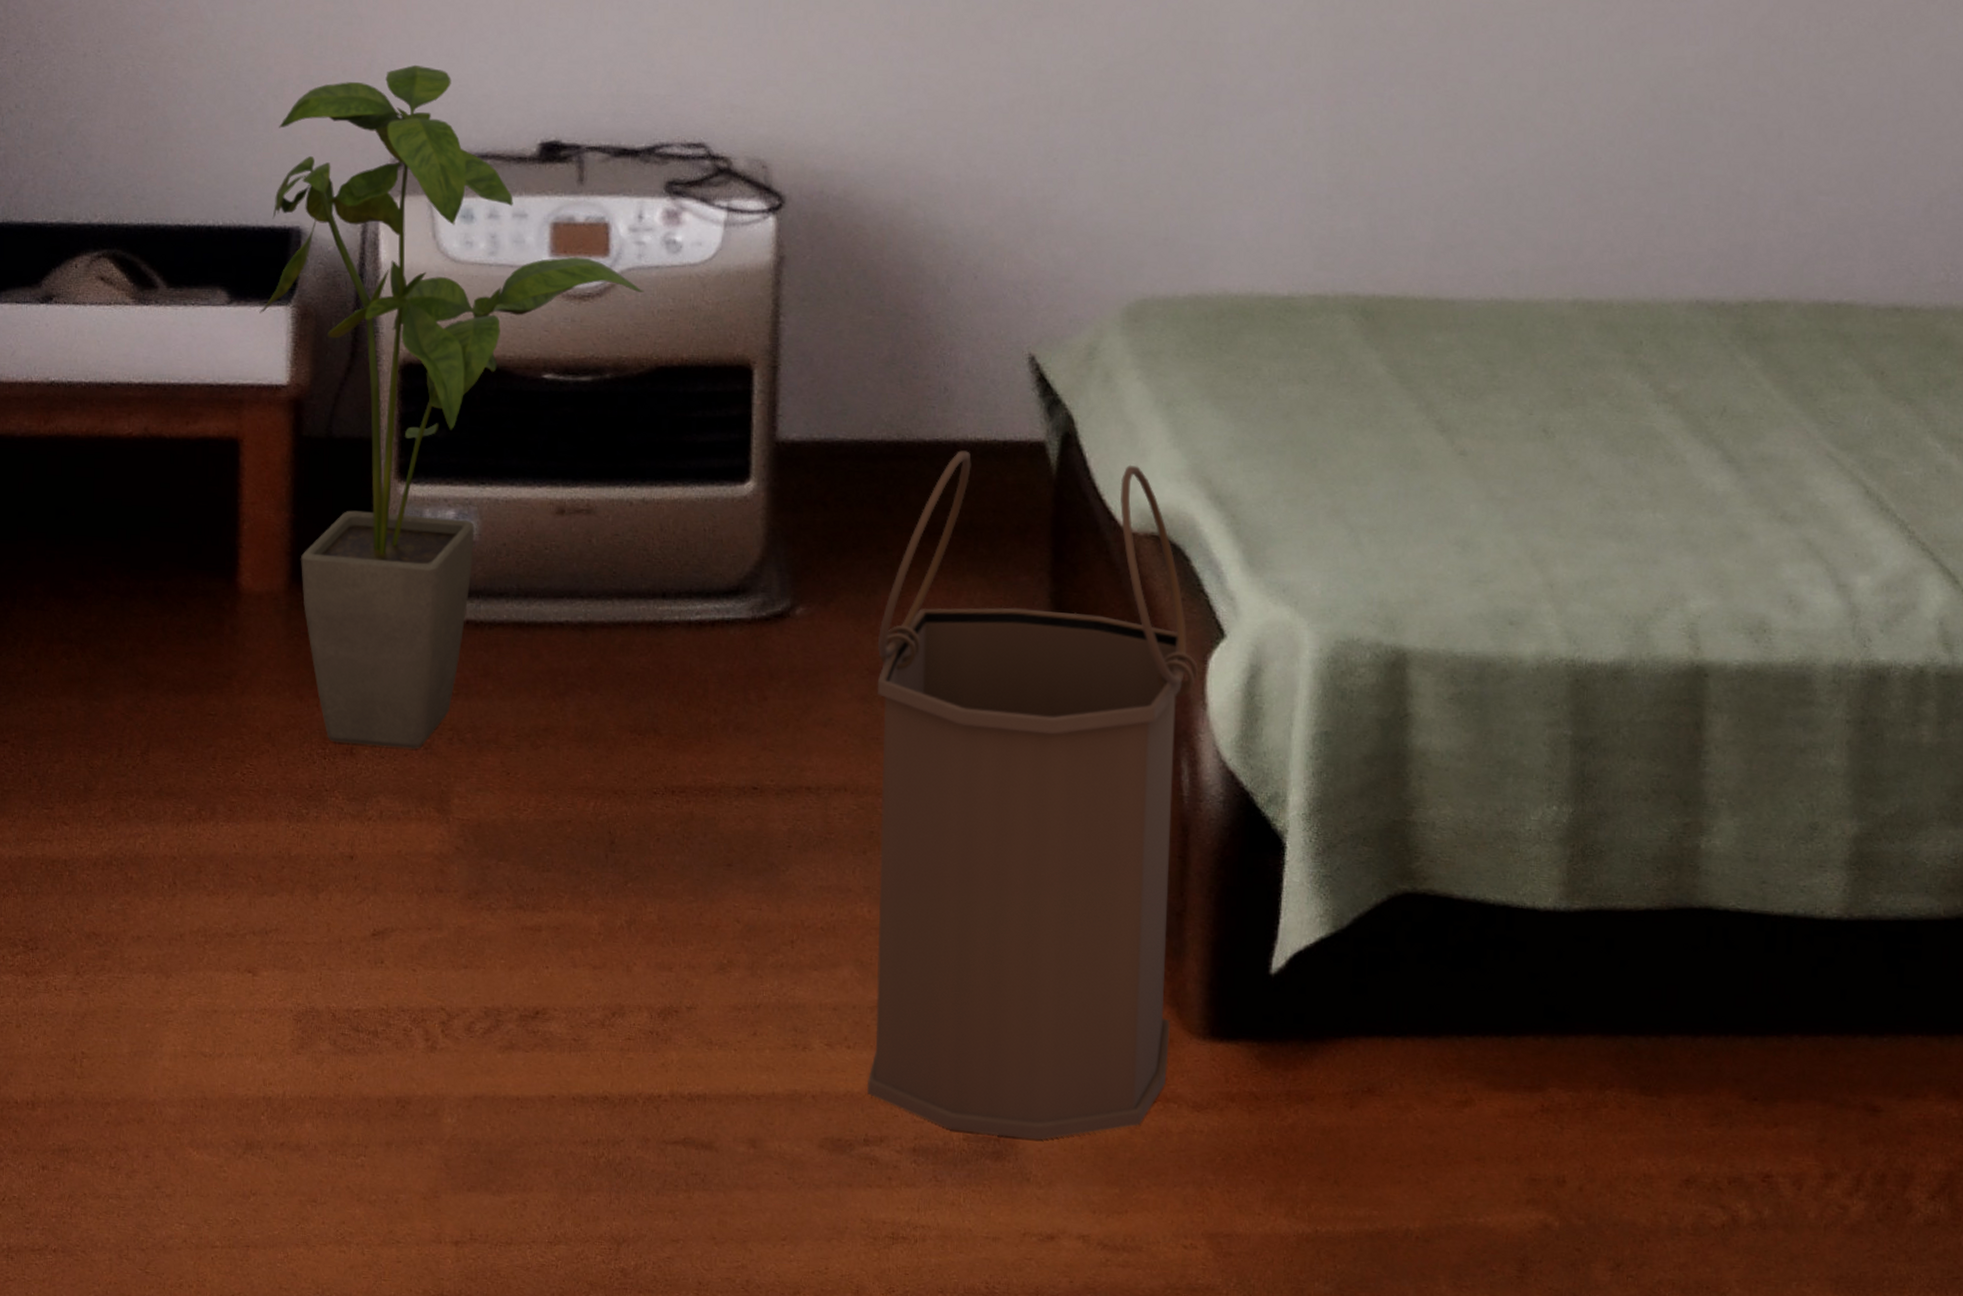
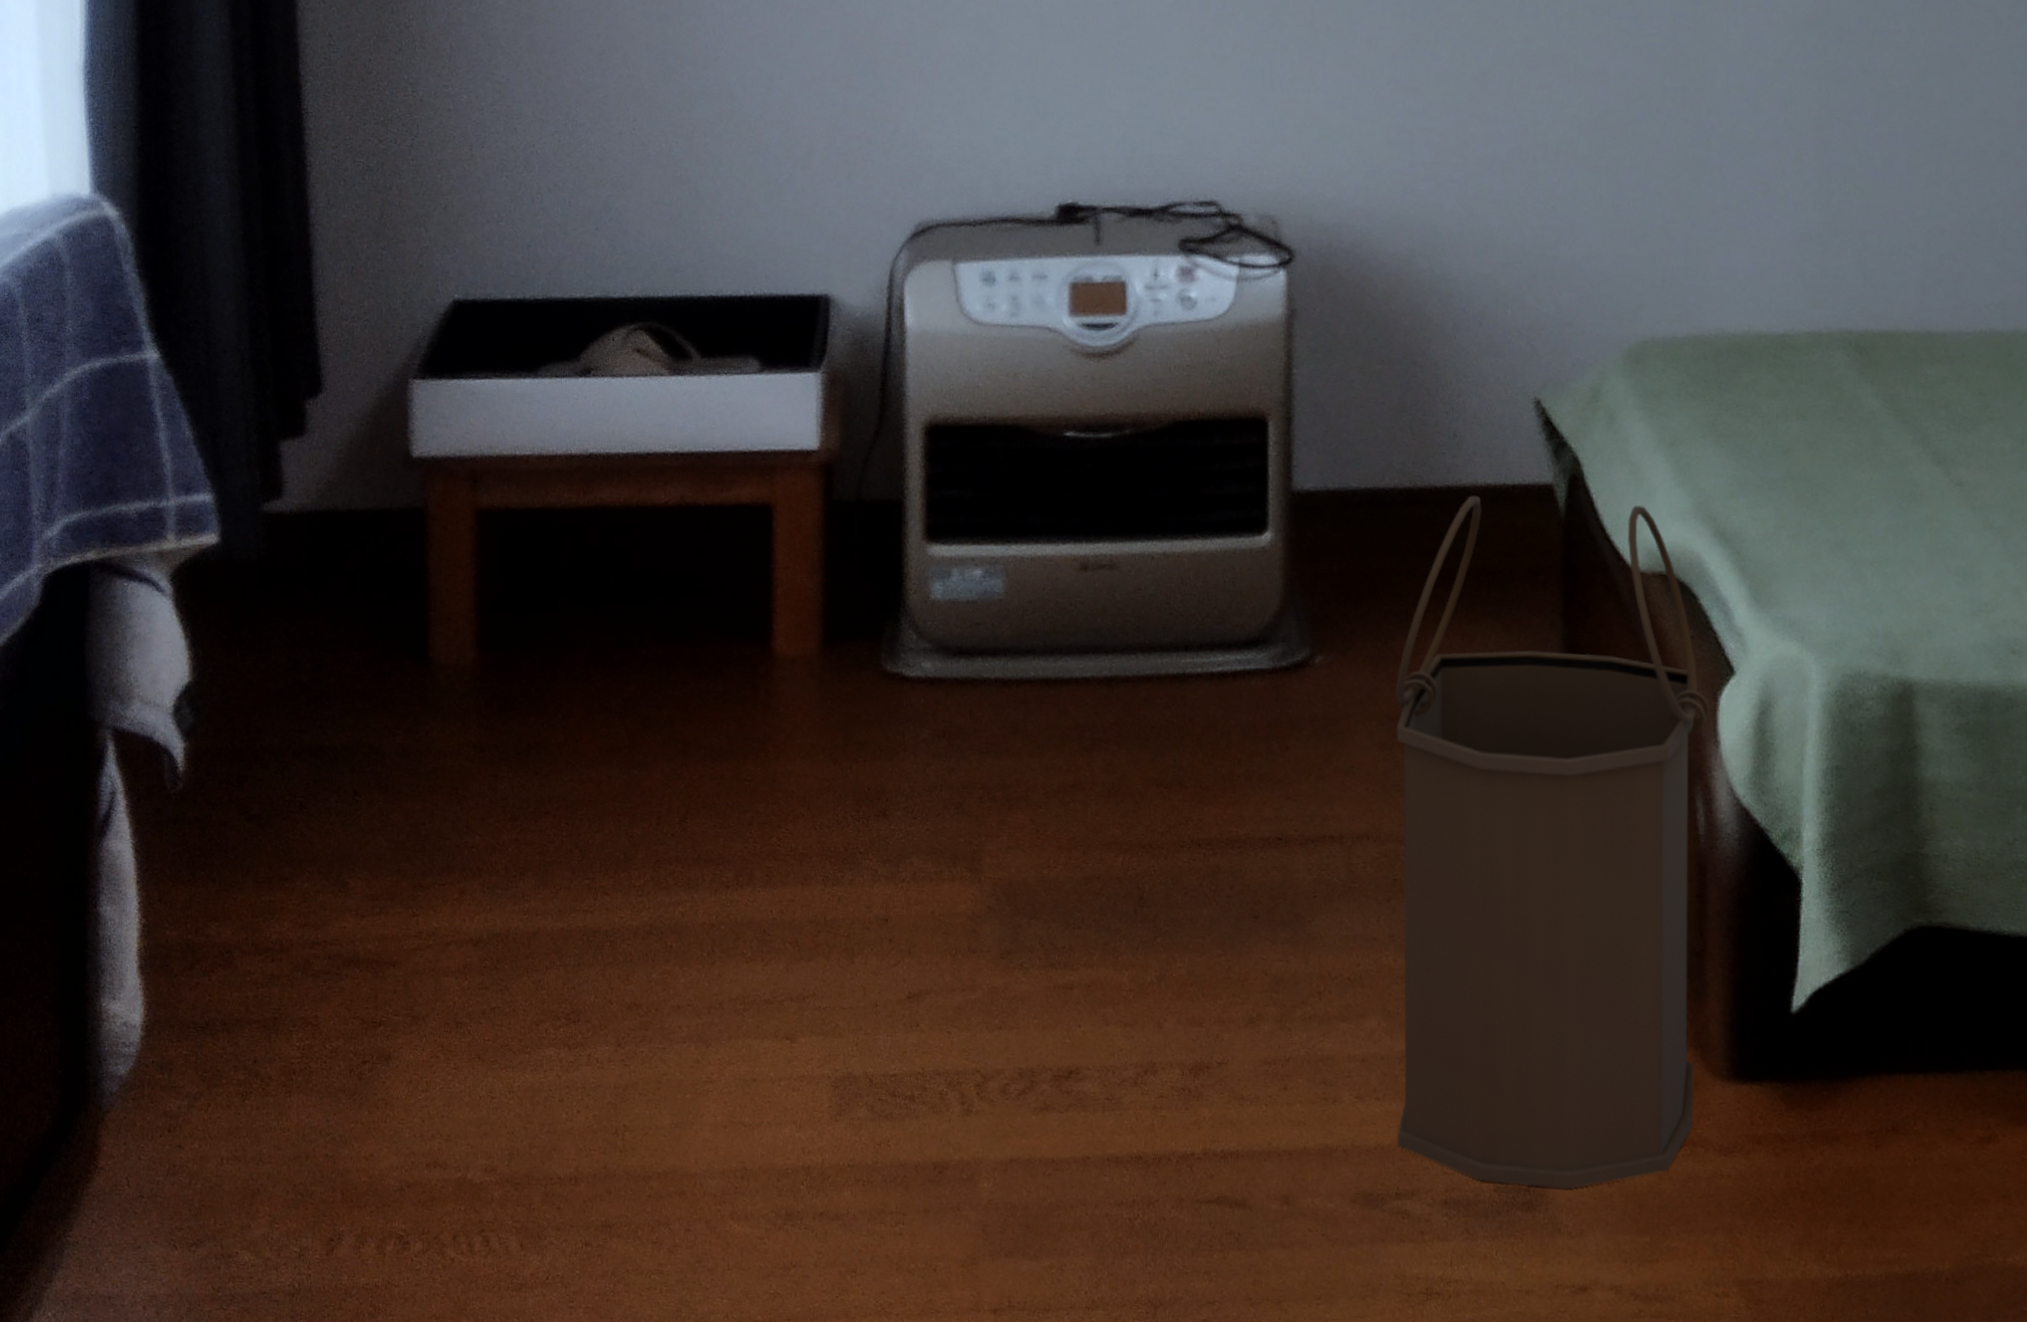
house plant: present [259,64,644,750] -> none [790,133,1161,809]

